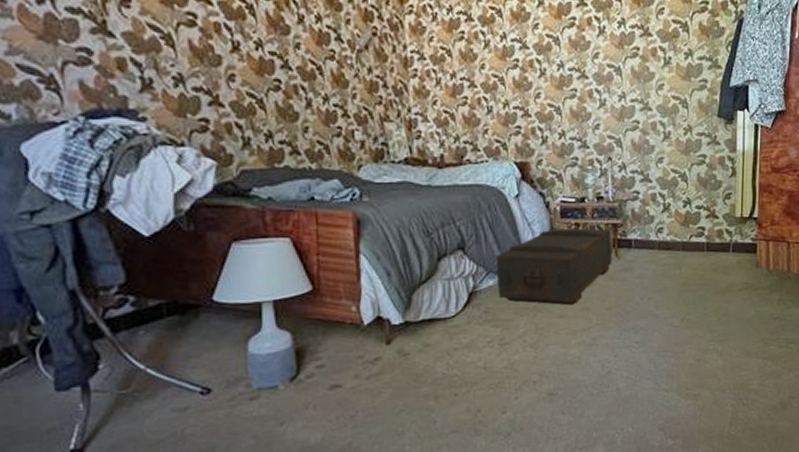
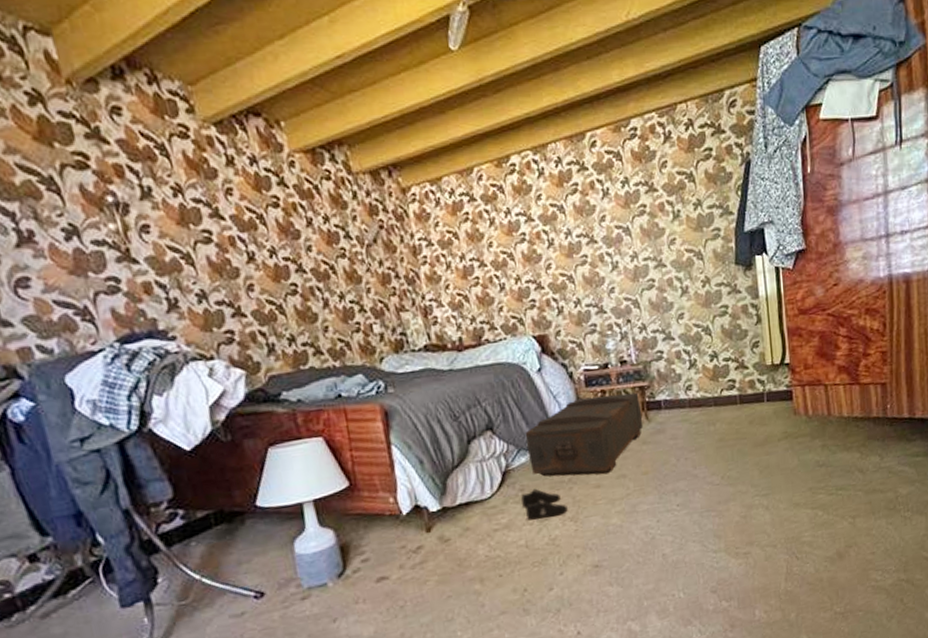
shoe: none [485,312,529,344] -> present [521,488,568,520]

